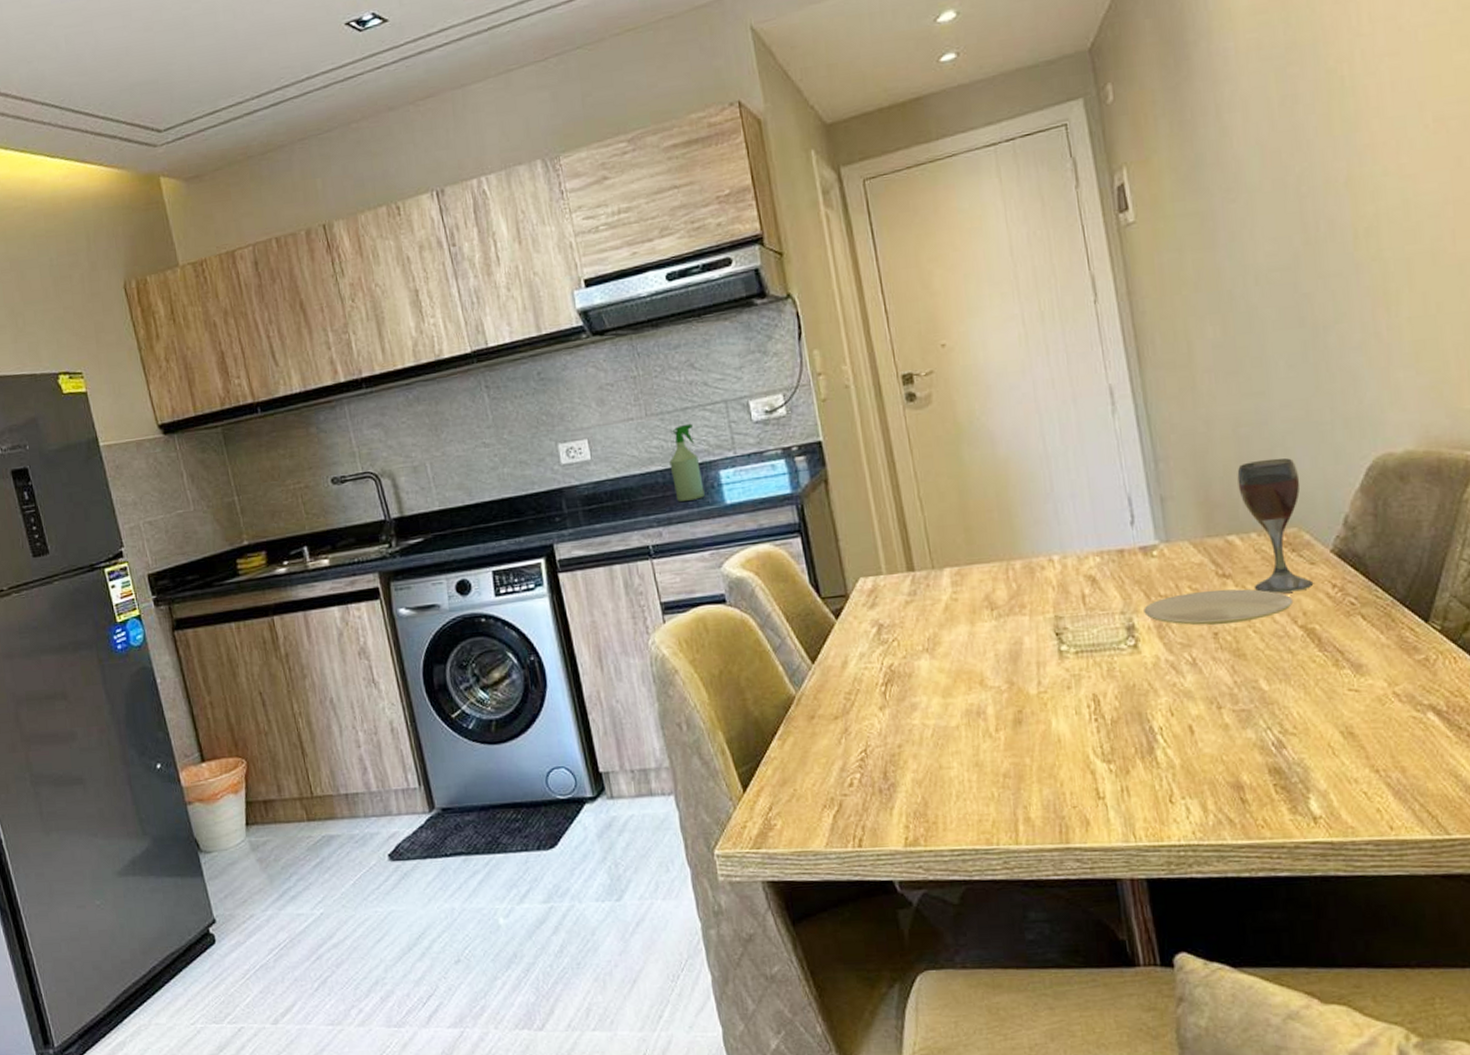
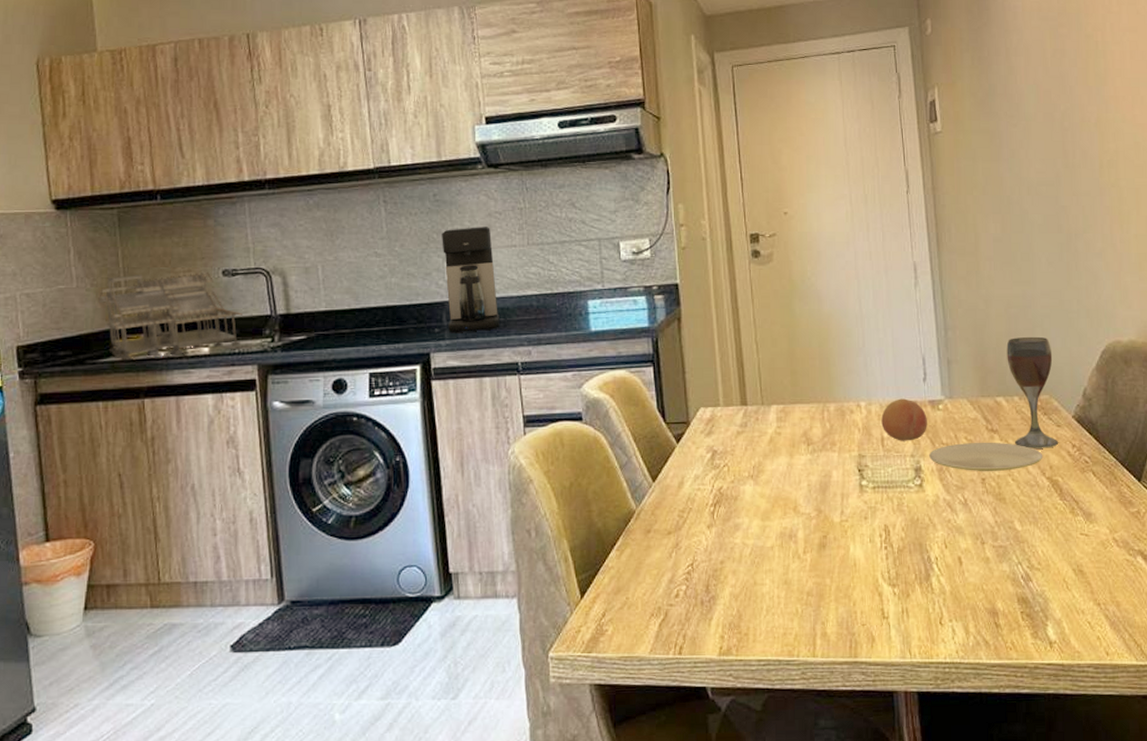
dish rack: none [216,482,359,581] -> present [98,273,242,362]
coffee maker: none [551,401,624,521] -> present [442,227,500,333]
spray bottle: present [669,423,705,502] -> none [544,255,573,326]
fruit: none [1080,547,1140,597] -> present [881,398,927,441]

